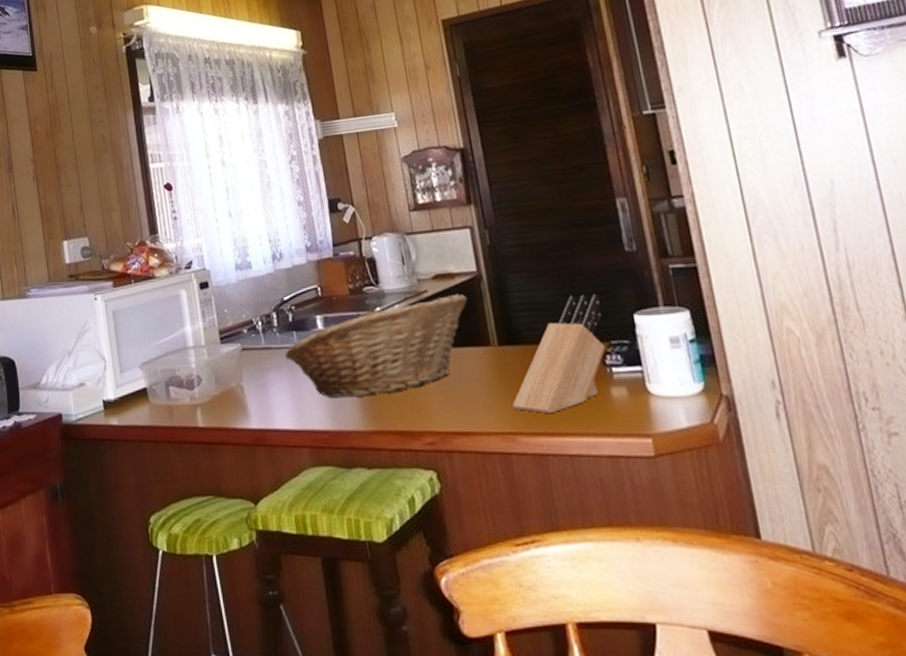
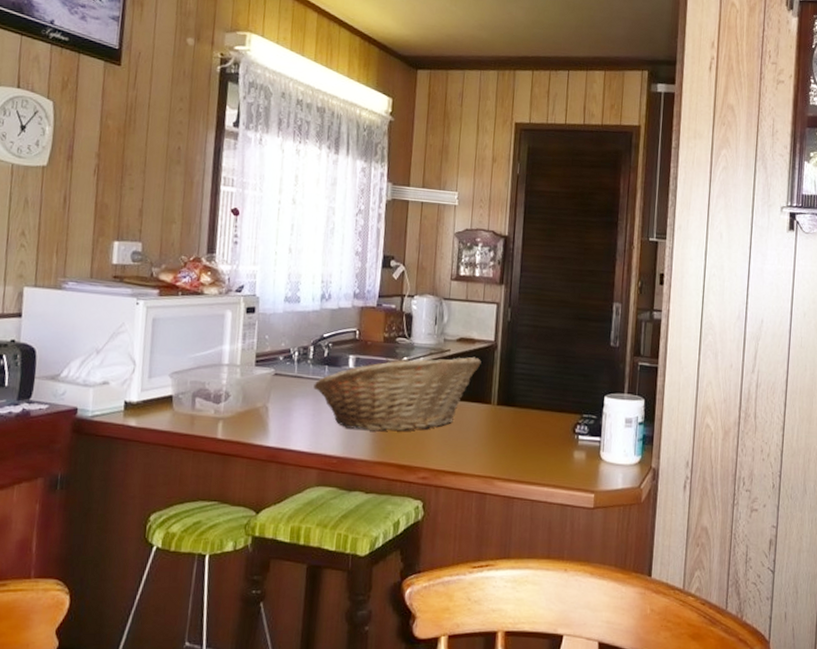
knife block: present [513,294,606,414] -> none [497,373,583,466]

